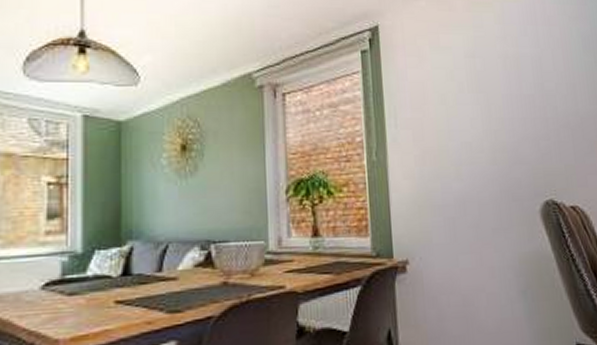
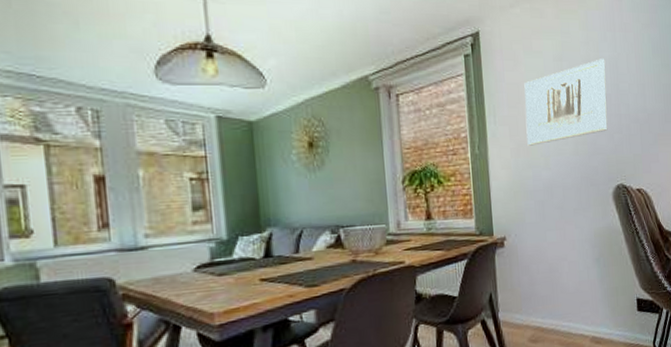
wall art: none [430,55,532,153] -> present [524,59,608,146]

